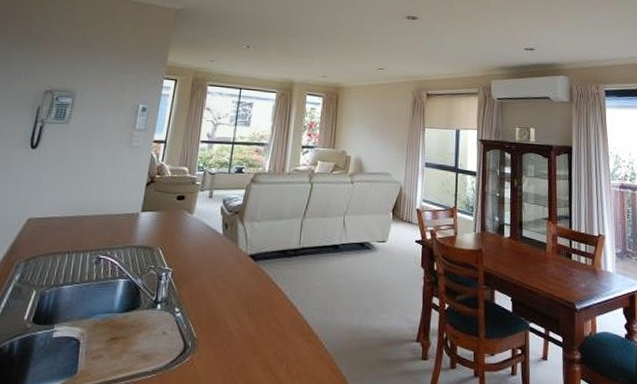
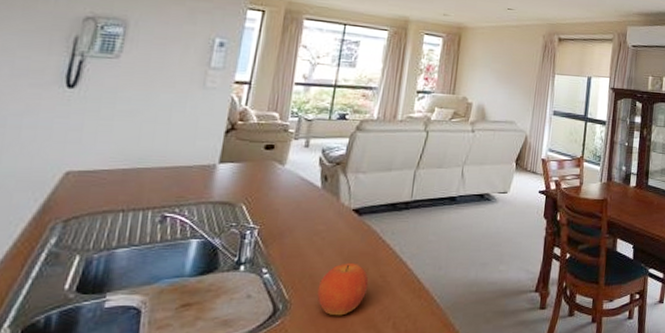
fruit: none [220,305,264,356] -> present [317,262,369,316]

